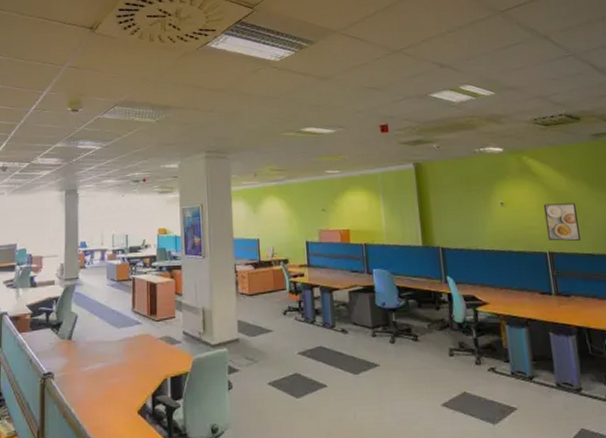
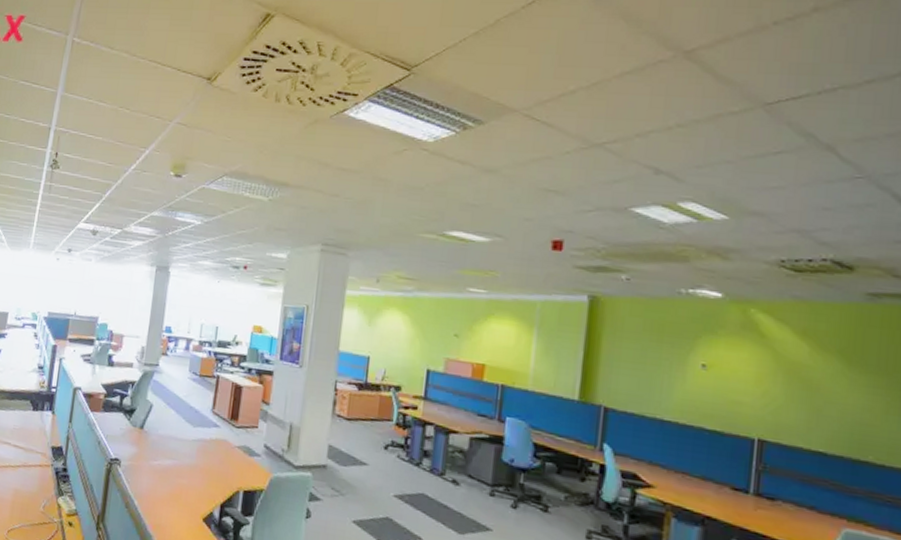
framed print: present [543,203,581,241] -> none [761,376,815,432]

